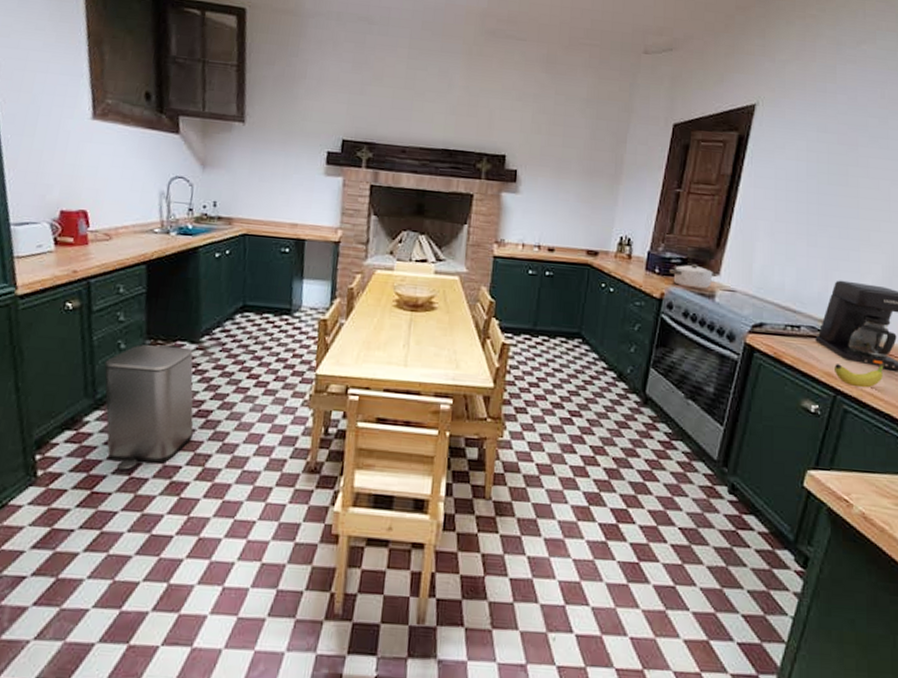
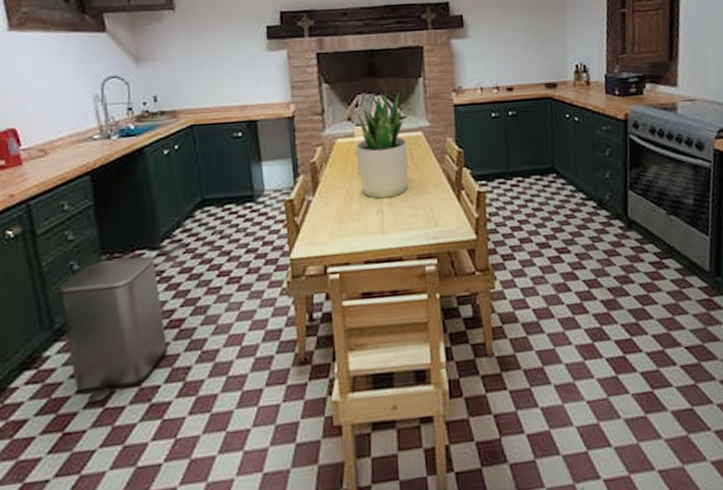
planter: none [392,233,445,334] -> present [355,92,409,199]
cooking pot: present [669,264,717,289] -> none [629,80,676,105]

